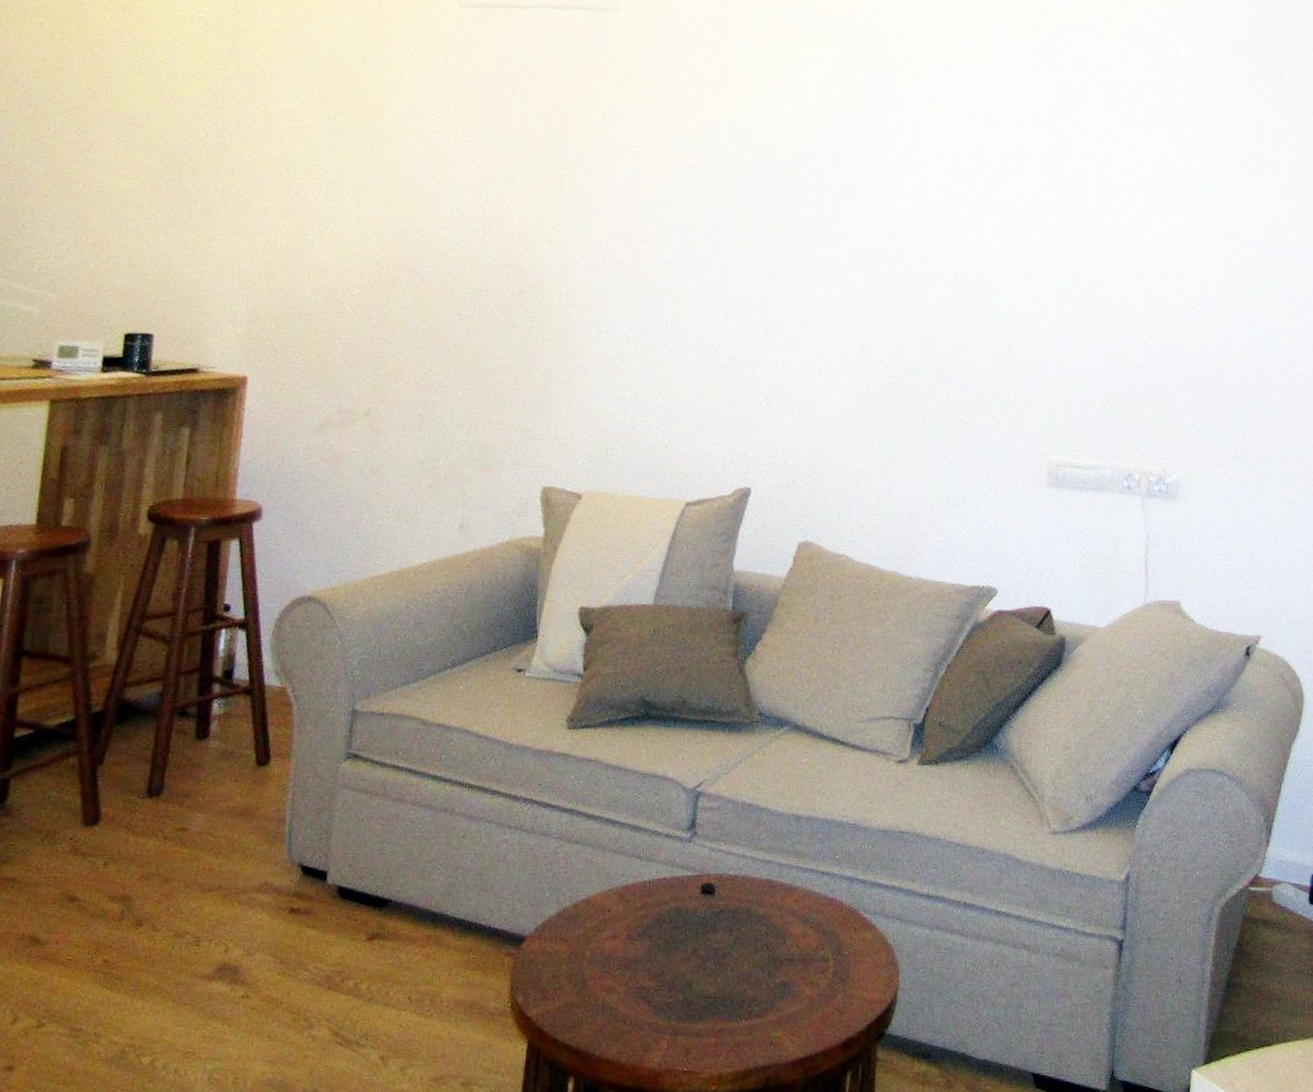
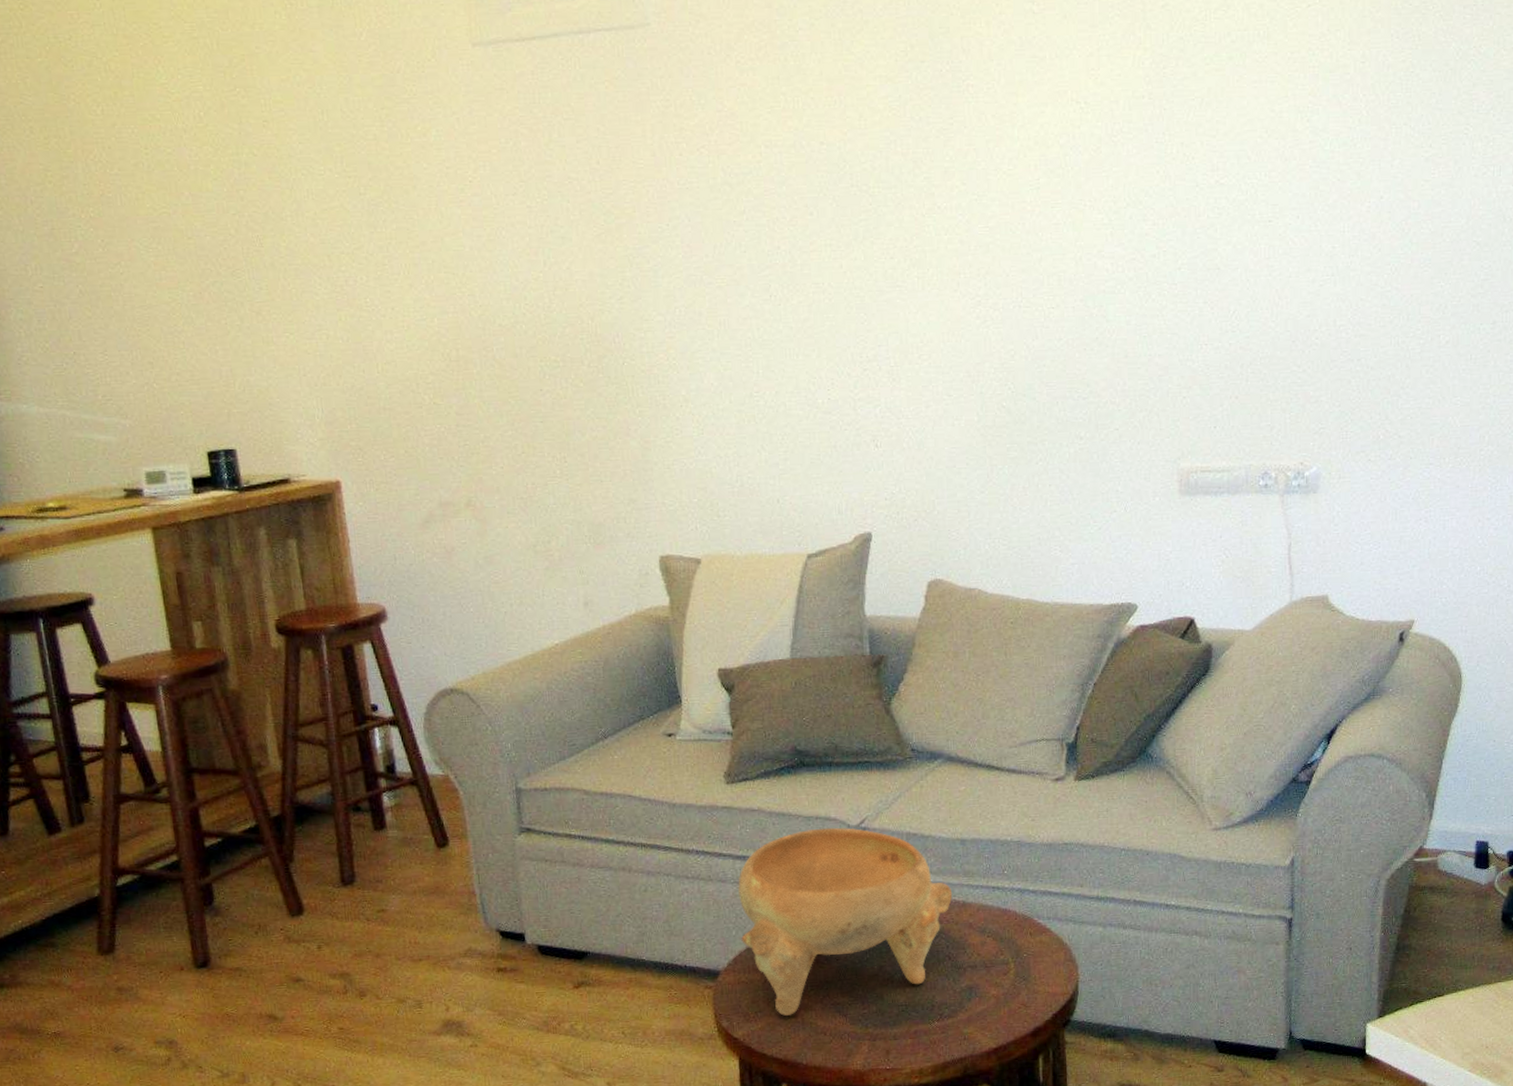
decorative bowl: none [553,787,780,996] -> present [737,827,953,1016]

